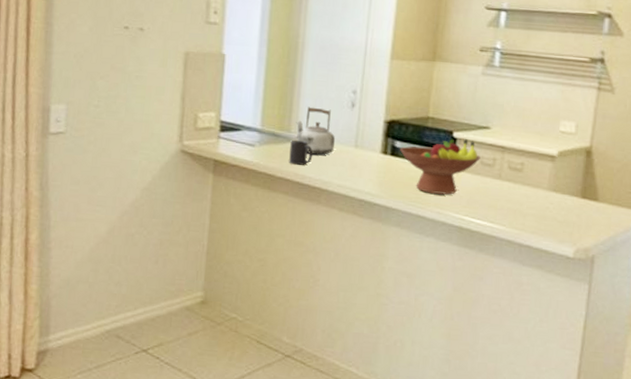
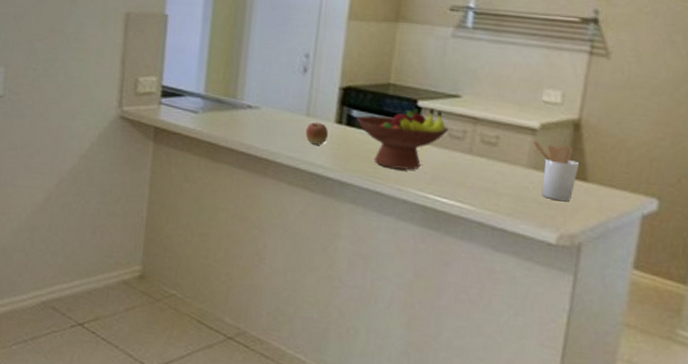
mug: present [289,140,313,165] -> none [234,107,261,135]
kettle: present [296,106,336,155] -> none [242,71,286,124]
apple: none [354,153,375,174] -> present [305,122,328,145]
utensil holder: none [552,166,592,219] -> present [533,141,580,202]

